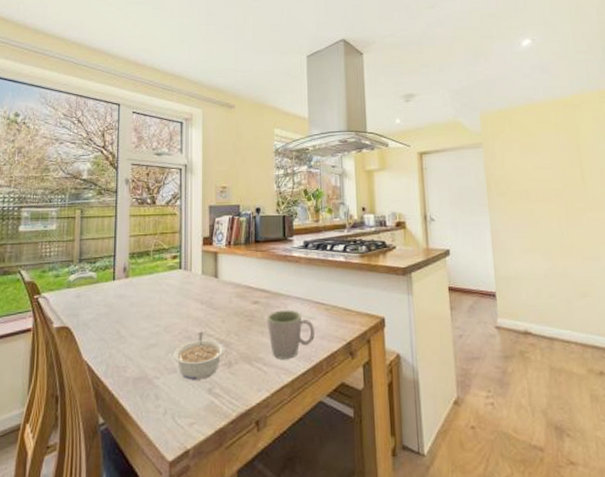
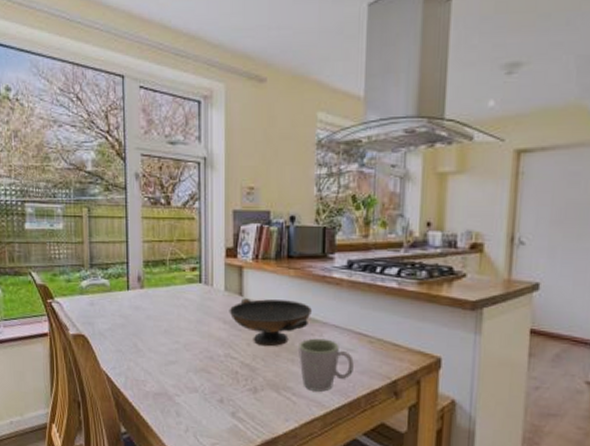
legume: present [172,331,226,380] -> none [193,353,251,402]
decorative bowl: none [205,278,278,322] -> present [229,298,313,347]

